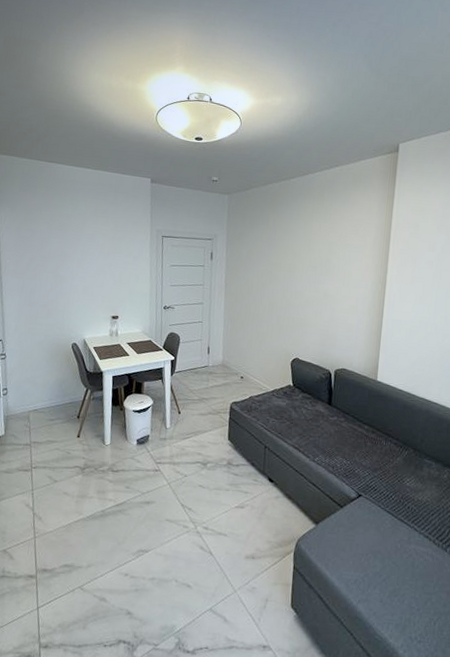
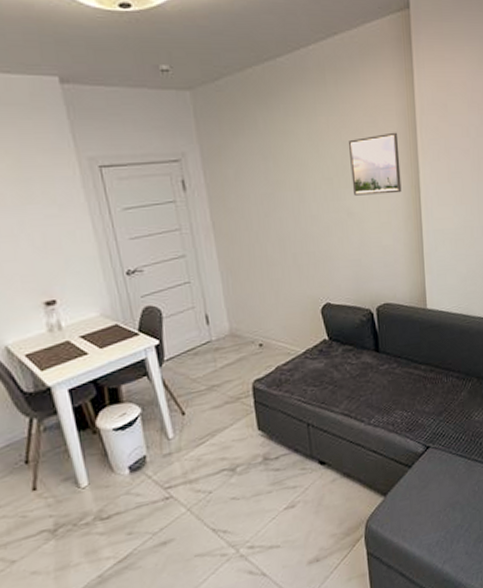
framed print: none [331,240,374,286] -> present [348,132,402,196]

